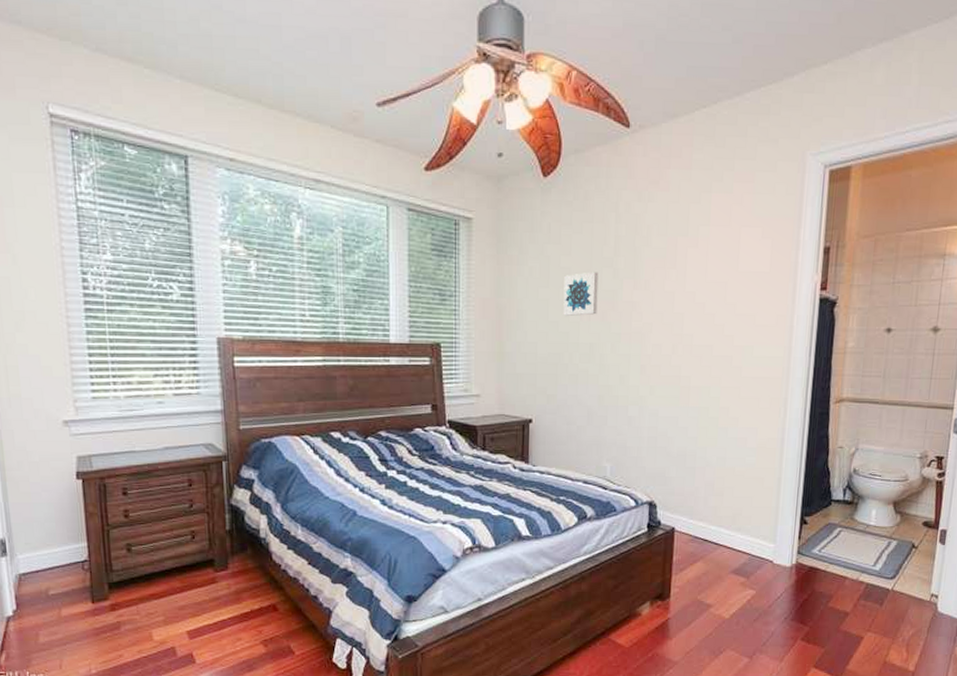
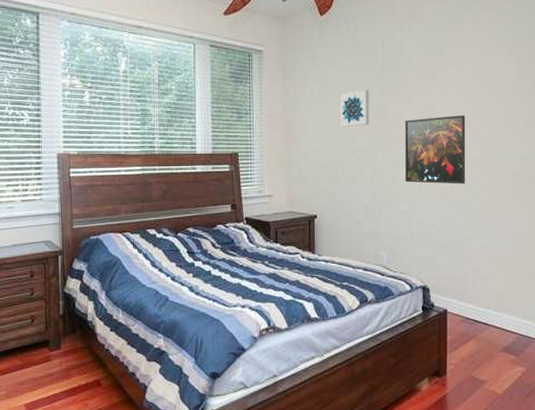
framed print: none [636,306,709,387] -> present [405,115,466,184]

